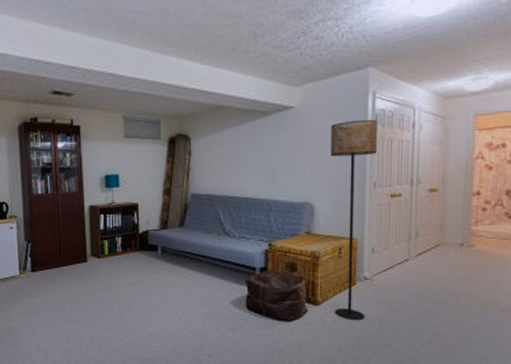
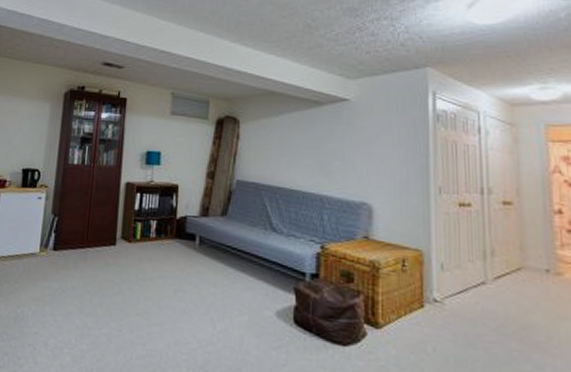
floor lamp: present [331,119,379,319] -> none [389,118,441,353]

